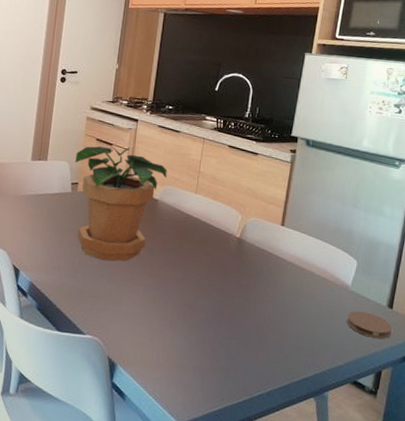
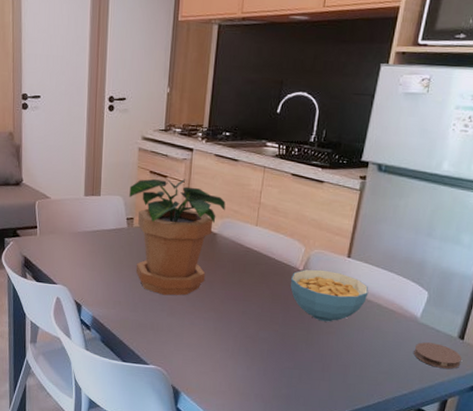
cereal bowl: none [228,237,302,290] -> present [290,269,369,322]

